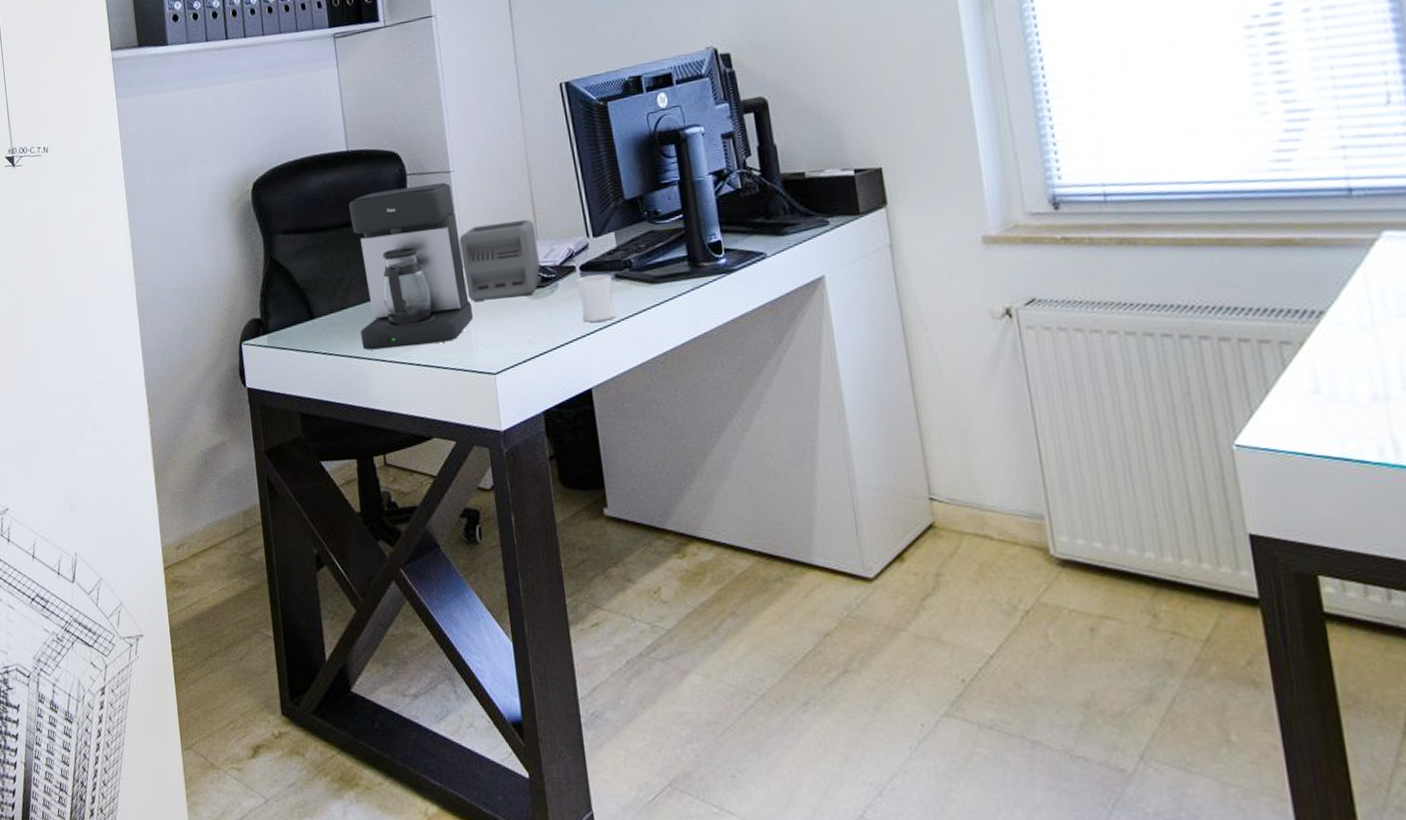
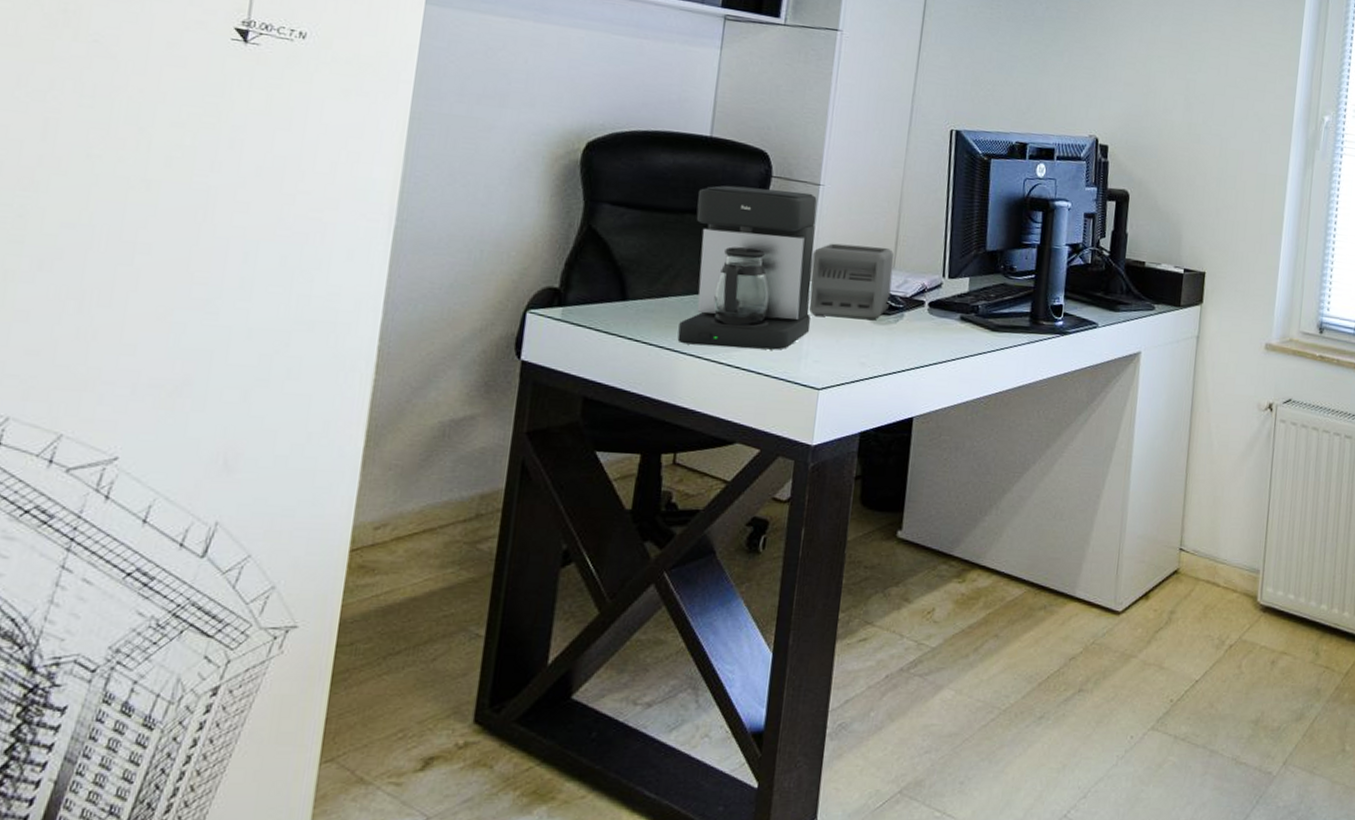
mug: present [576,274,617,322] -> none [919,312,958,357]

